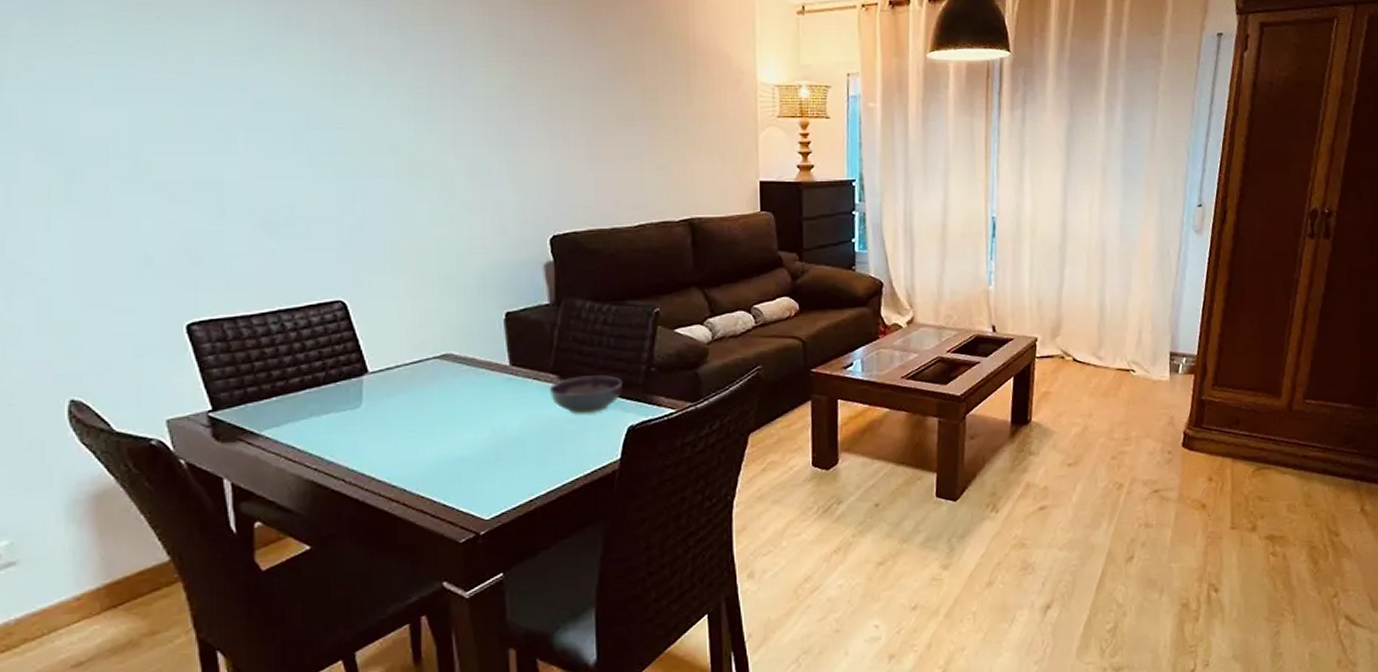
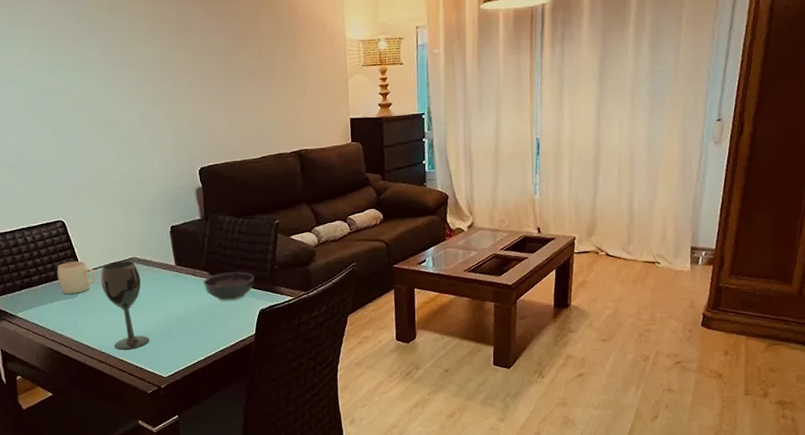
mug: none [329,358,390,404] -> present [56,261,96,294]
wine glass: none [397,358,467,483] -> present [100,260,150,350]

